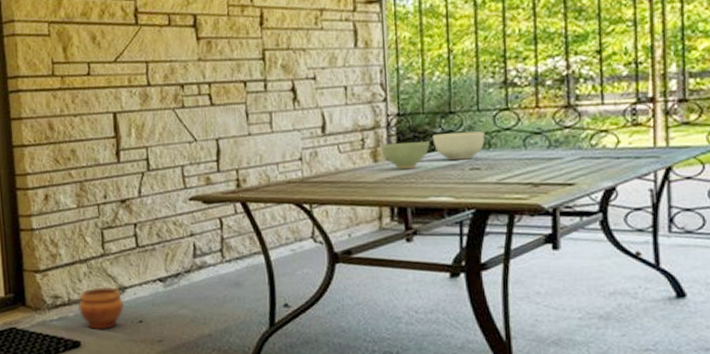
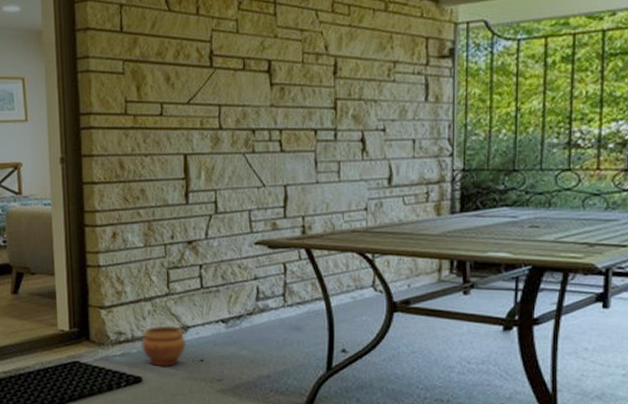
bowl: present [379,141,430,169] -> none [443,197,492,223]
bowl: present [432,131,485,161] -> none [495,190,546,217]

